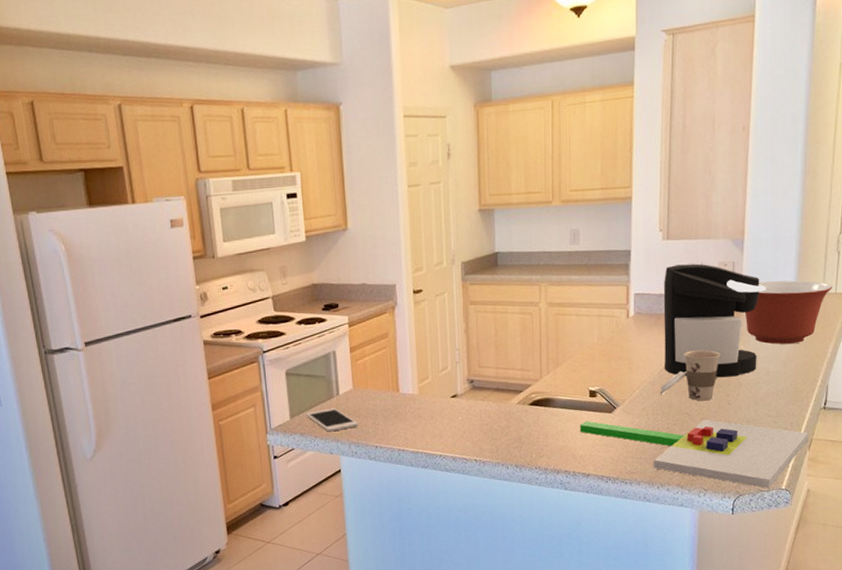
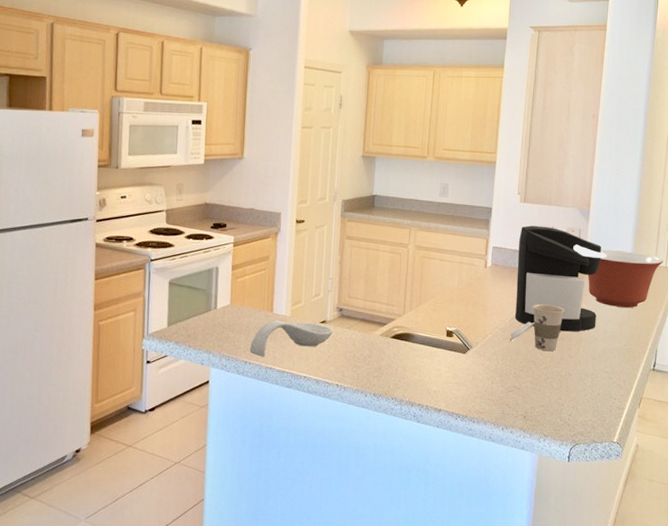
cell phone: present [306,407,359,432] -> none [183,320,232,343]
spoon rest: none [379,398,465,440] -> present [249,320,333,357]
chopping board: present [580,419,809,488] -> none [436,359,639,440]

